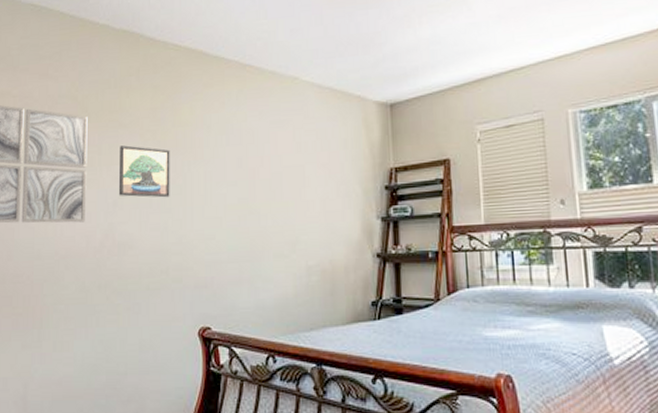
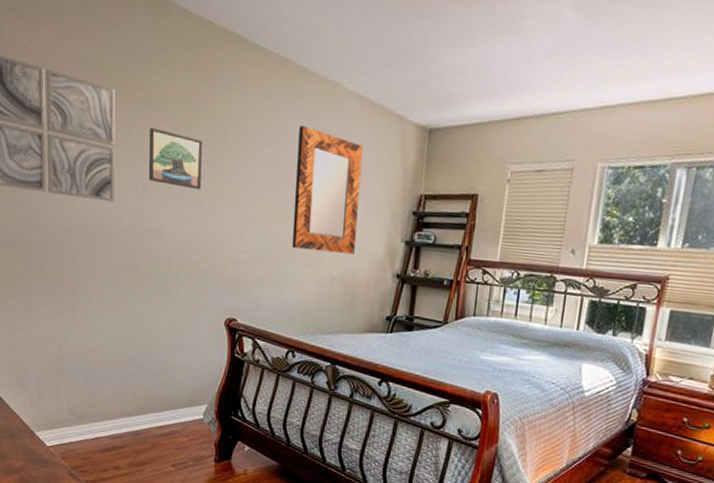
home mirror: none [262,121,330,242] -> present [292,125,363,255]

